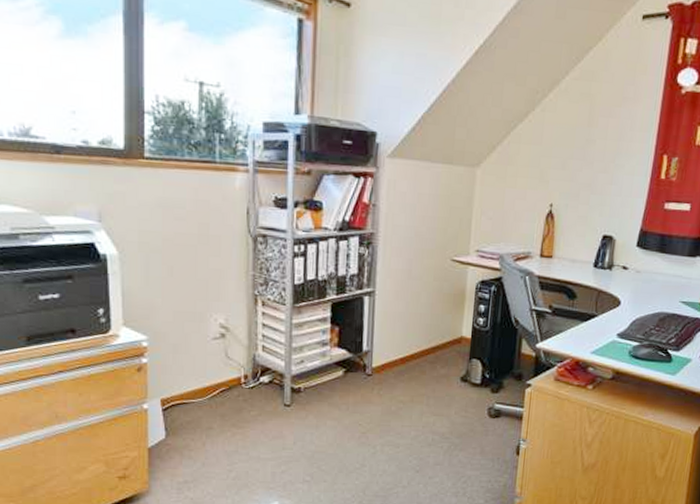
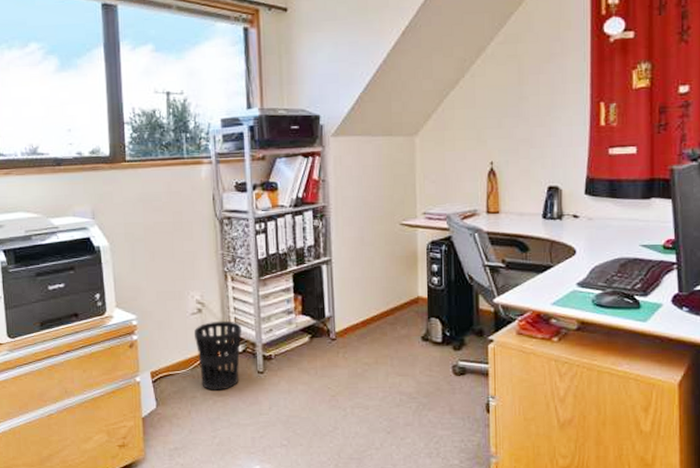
wastebasket: none [215,348,269,423] -> present [194,320,242,391]

